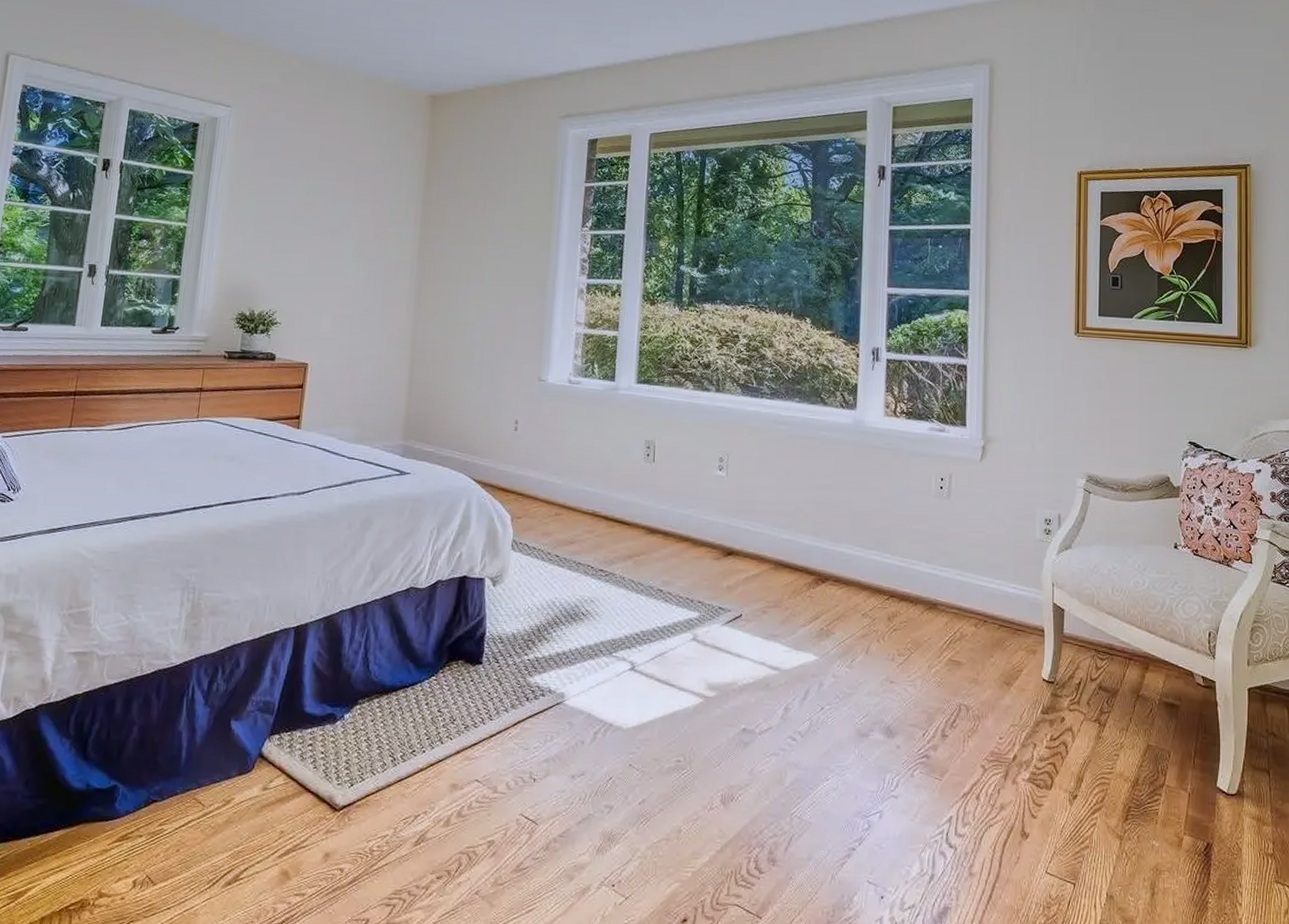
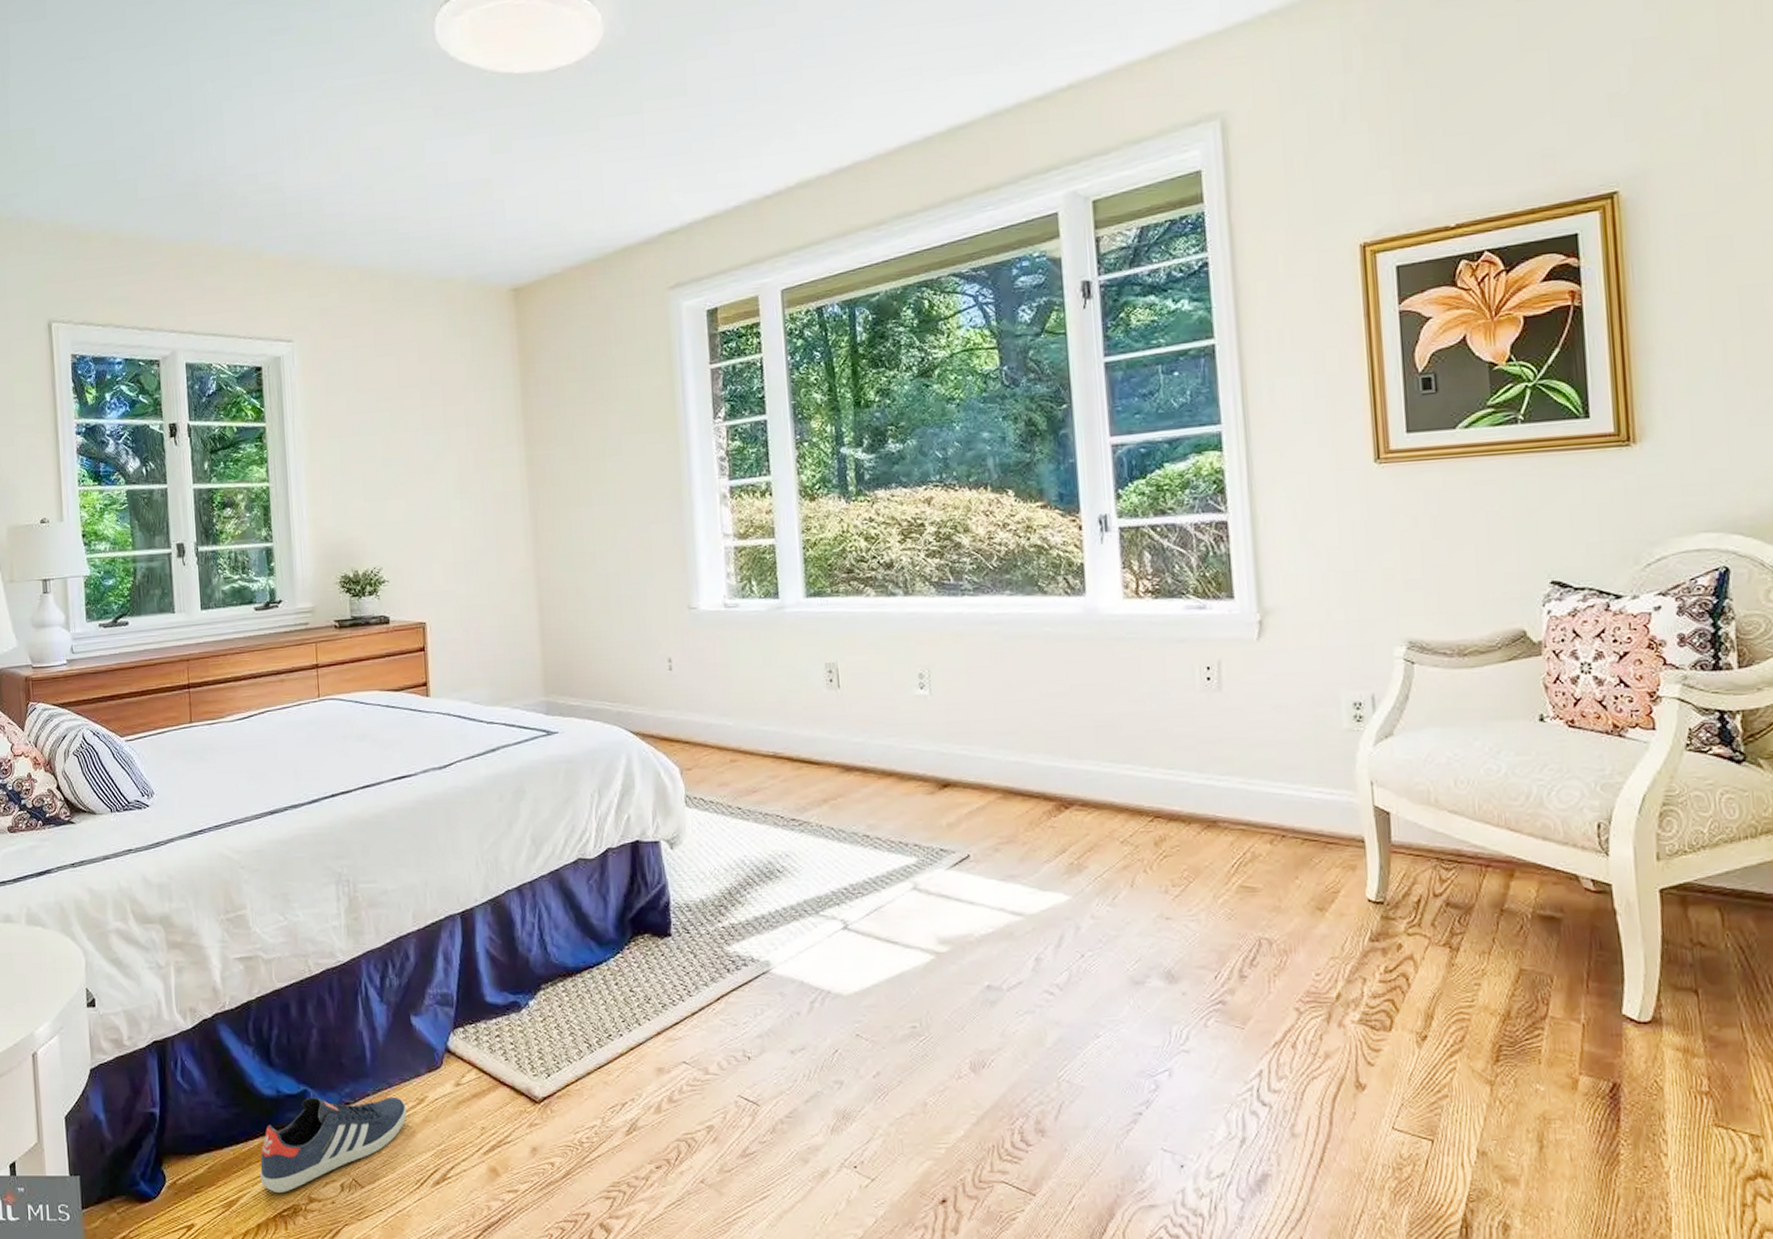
sneaker: none [53,792,212,886] -> present [259,1096,408,1193]

